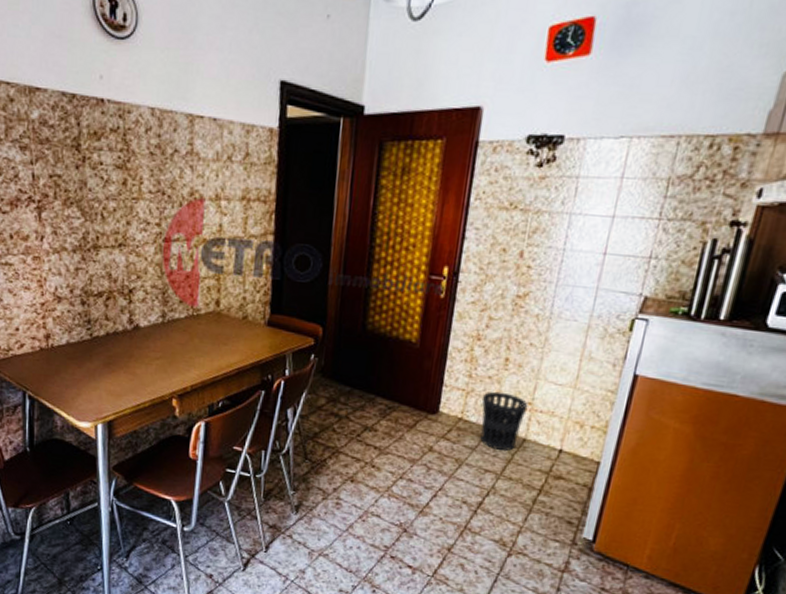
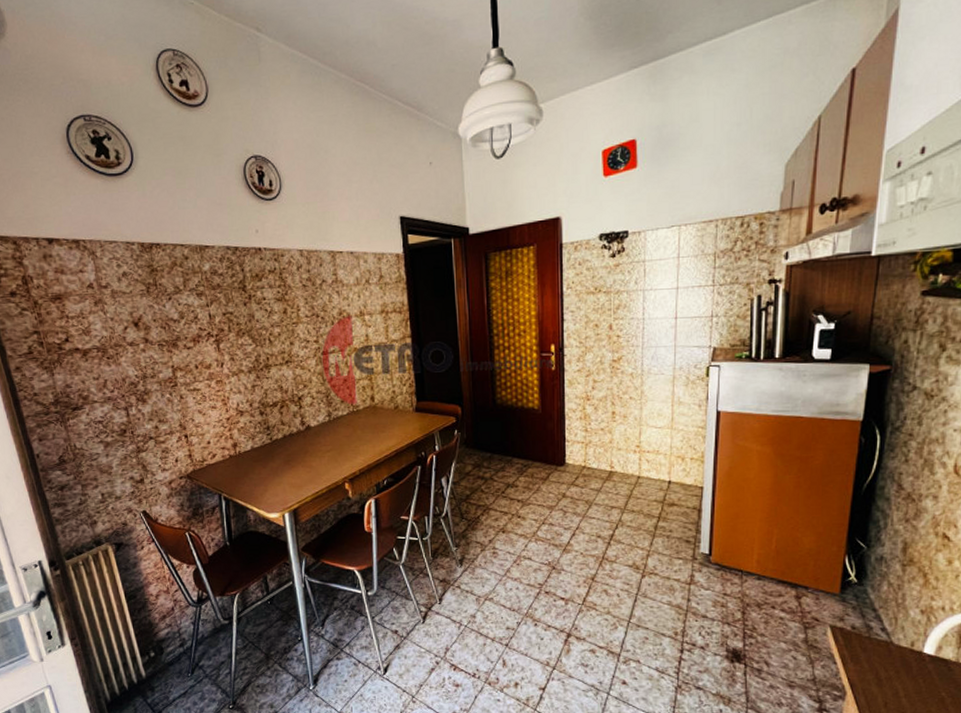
wastebasket: present [480,391,528,451] -> none [598,440,637,488]

